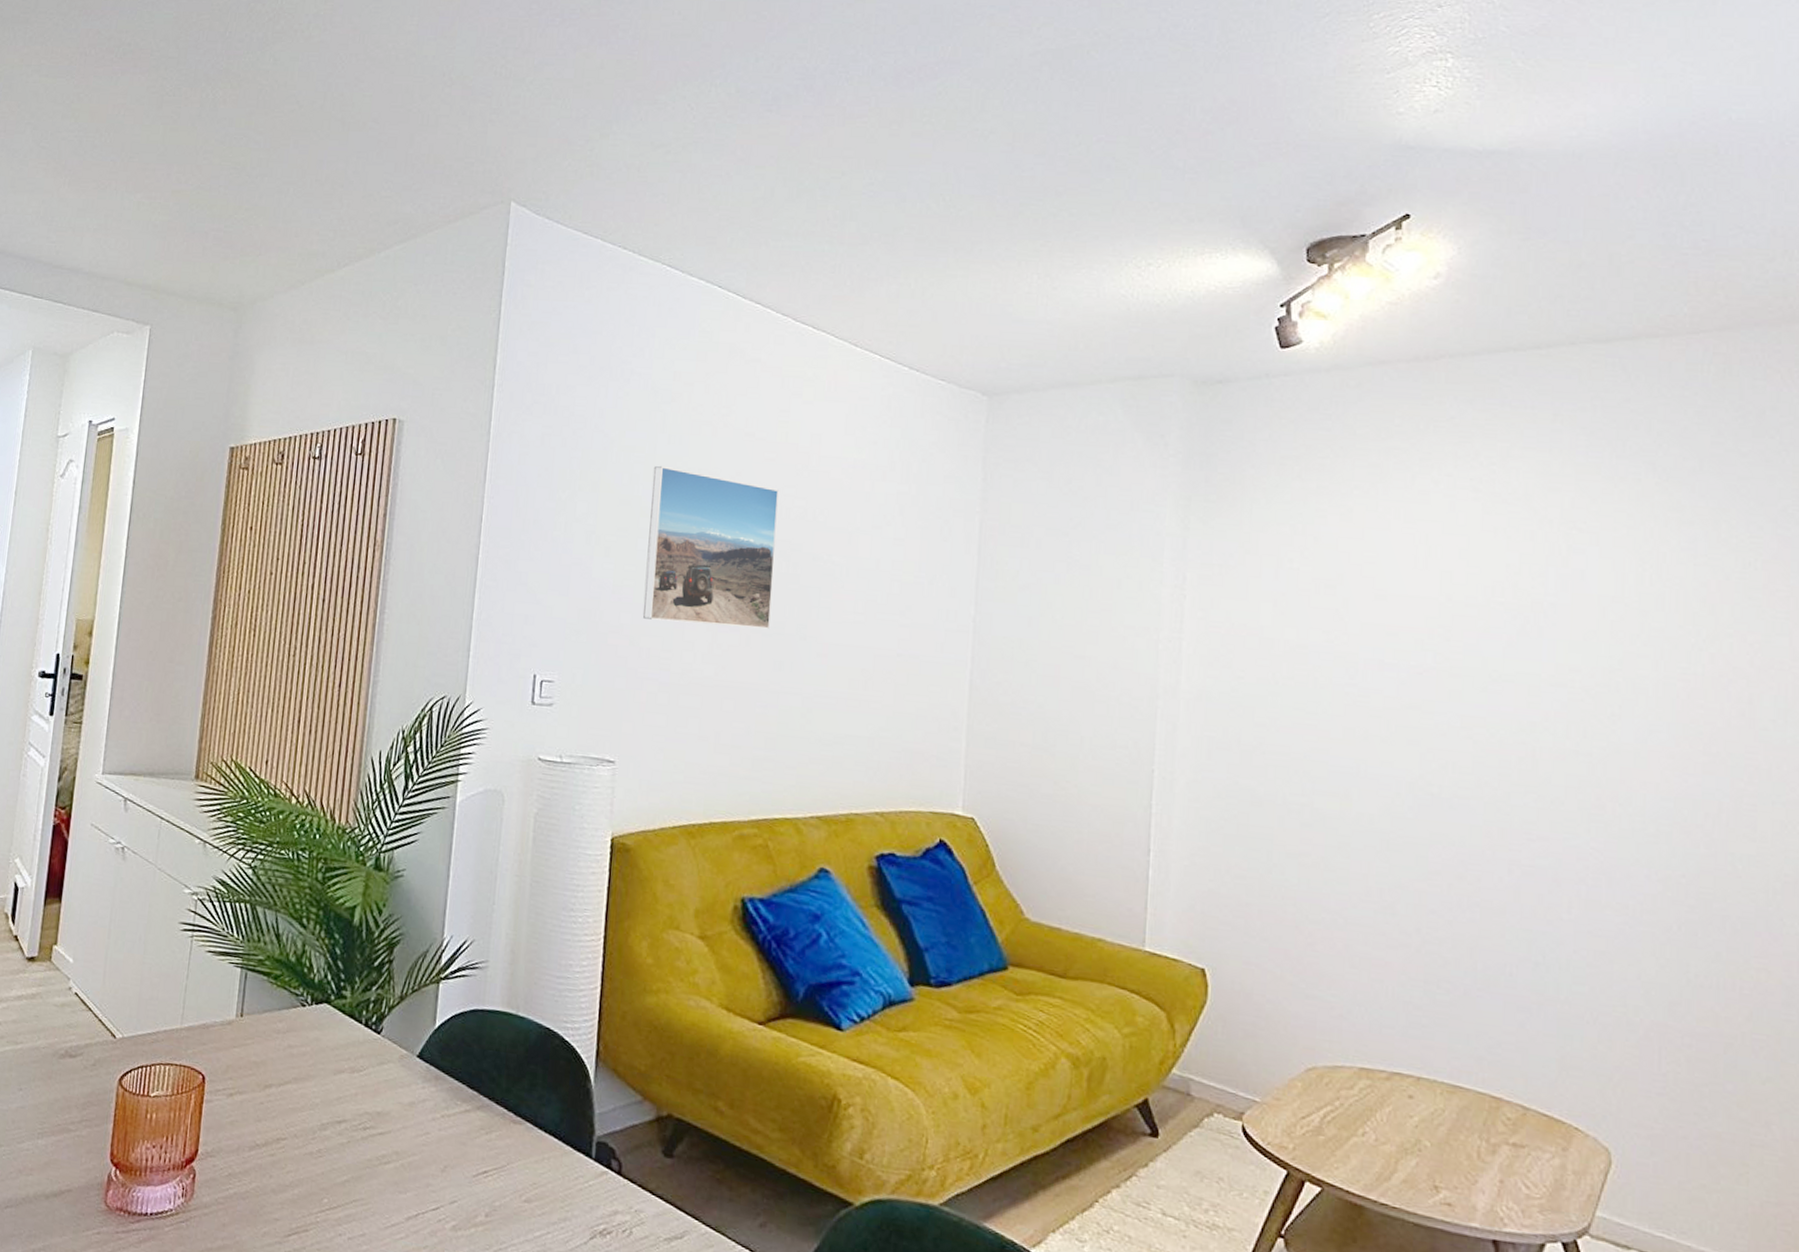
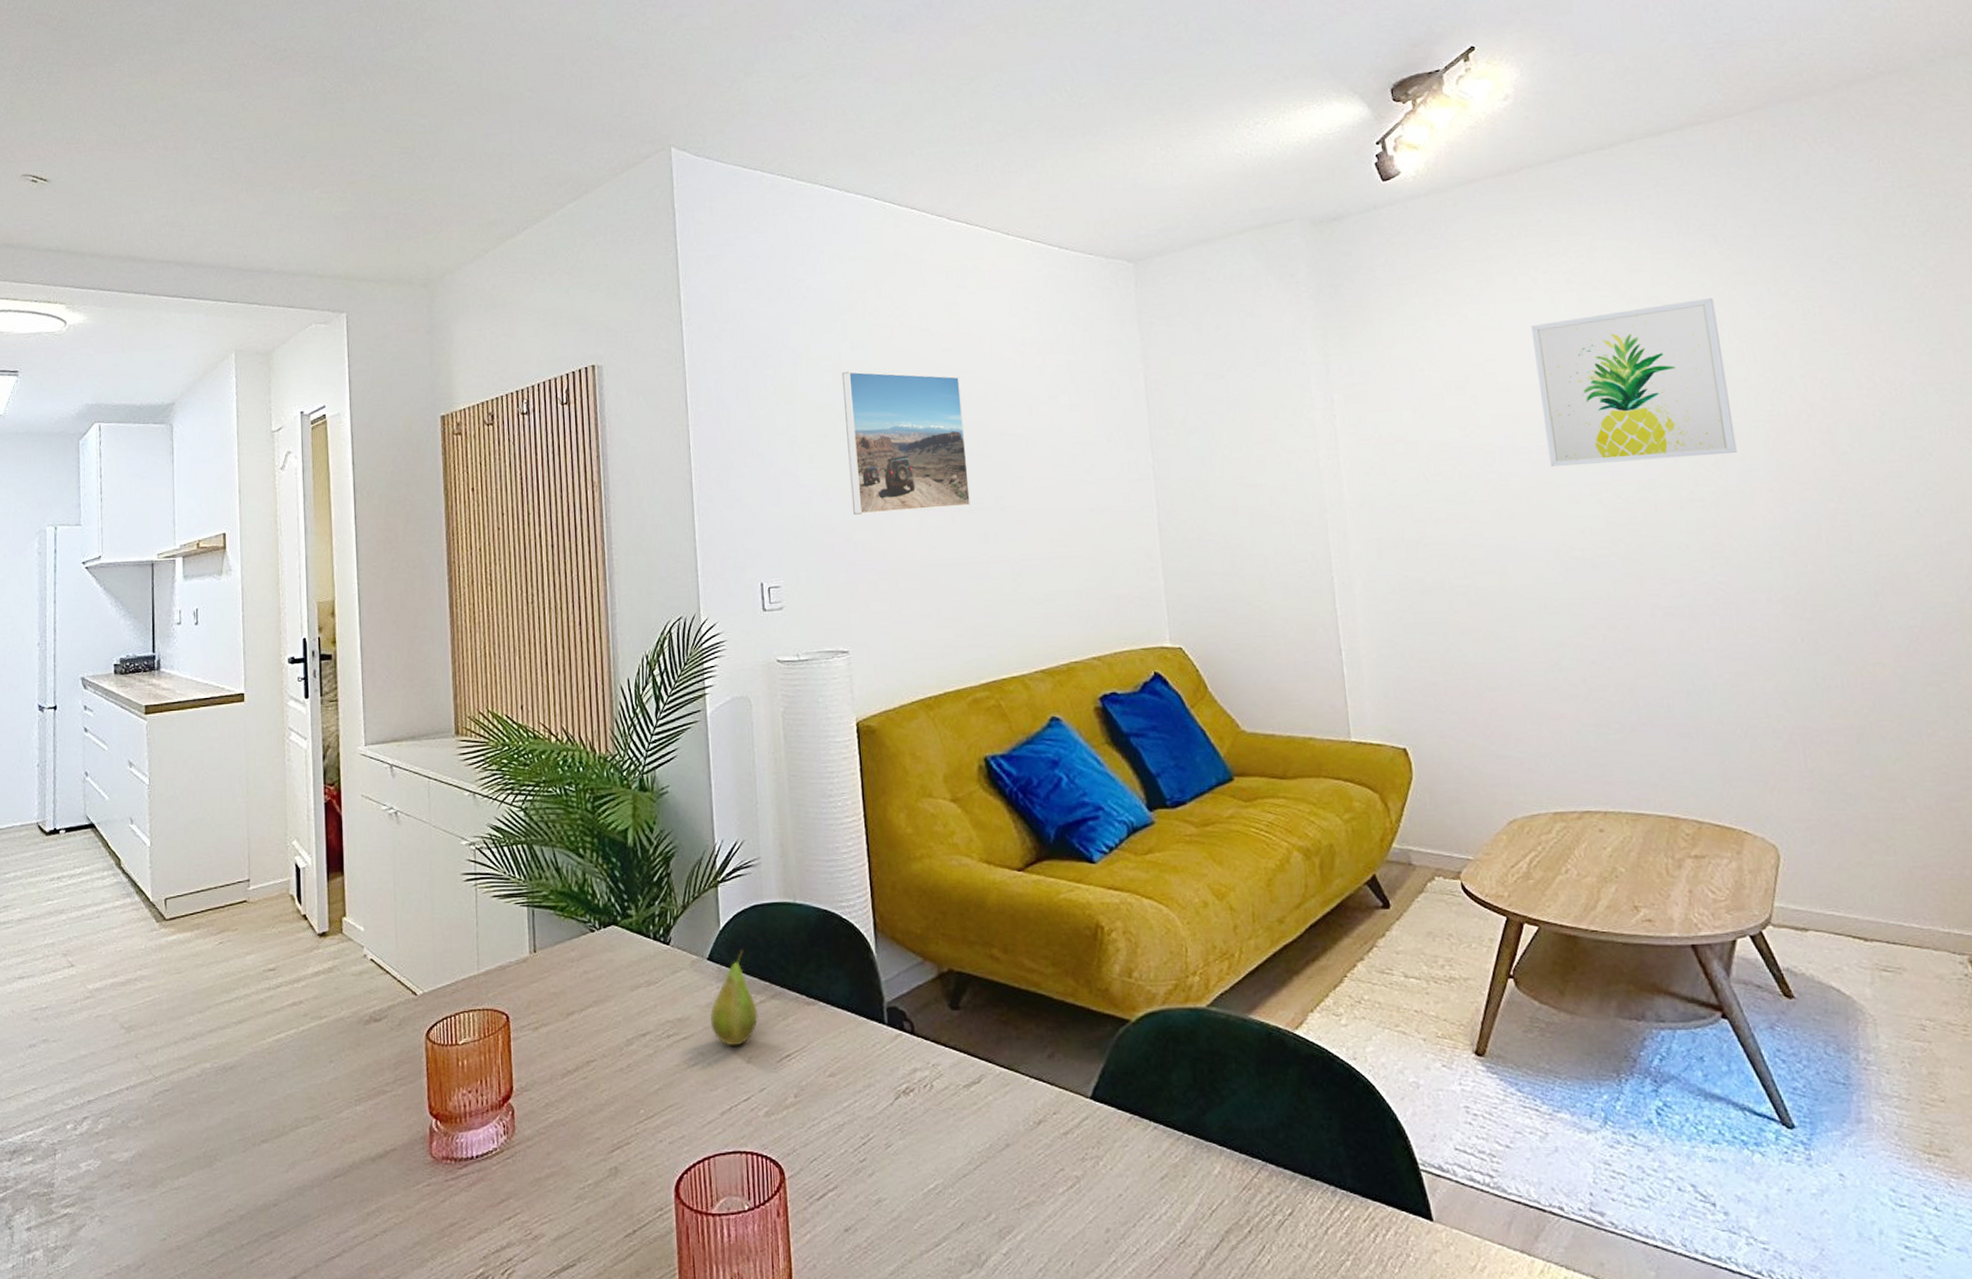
fruit: none [410,1052,461,1152] -> present [709,948,758,1046]
wall art: none [1419,531,1640,710] -> present [1530,297,1737,466]

